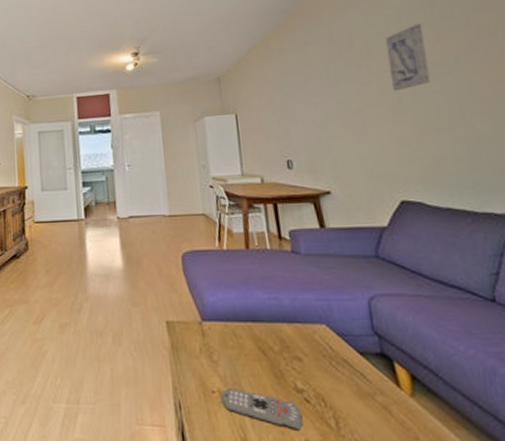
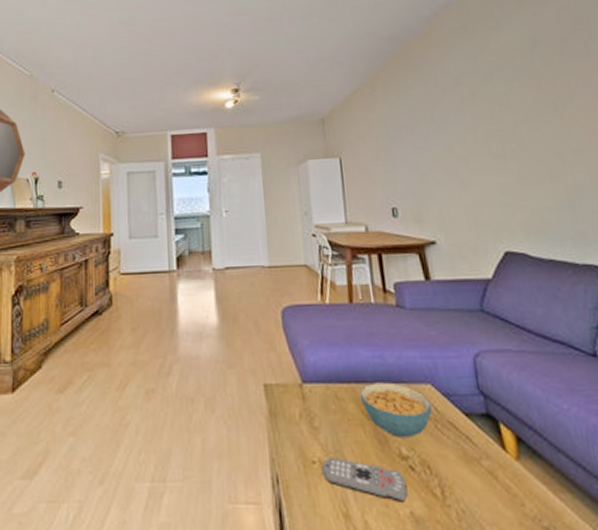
cereal bowl: none [256,322,327,373] -> present [359,382,432,438]
wall art: present [385,23,431,92] -> none [488,71,533,139]

